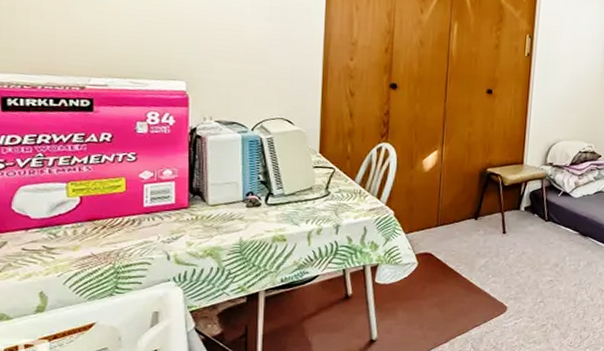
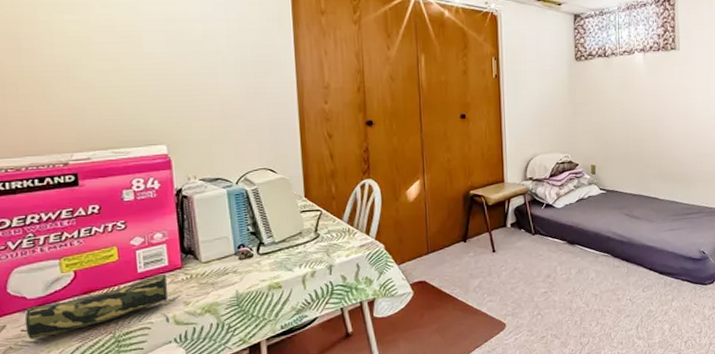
pencil case: none [21,211,173,259] -> present [19,273,168,339]

